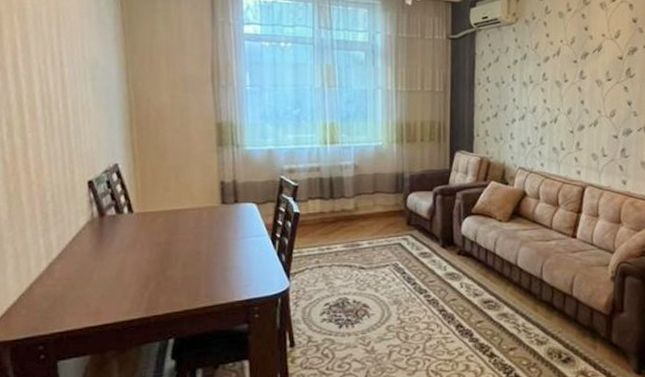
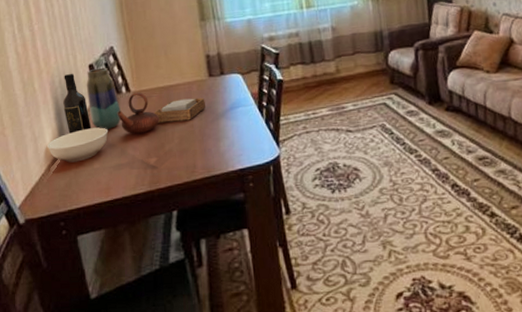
bowl: none [30,248,104,283] -> present [46,127,109,163]
wine bottle: none [53,188,85,252] -> present [62,73,92,134]
vase: none [82,185,120,251] -> present [86,67,121,130]
teapot: none [116,214,163,258] -> present [117,92,160,135]
napkin holder: none [157,224,215,248] -> present [153,97,205,123]

